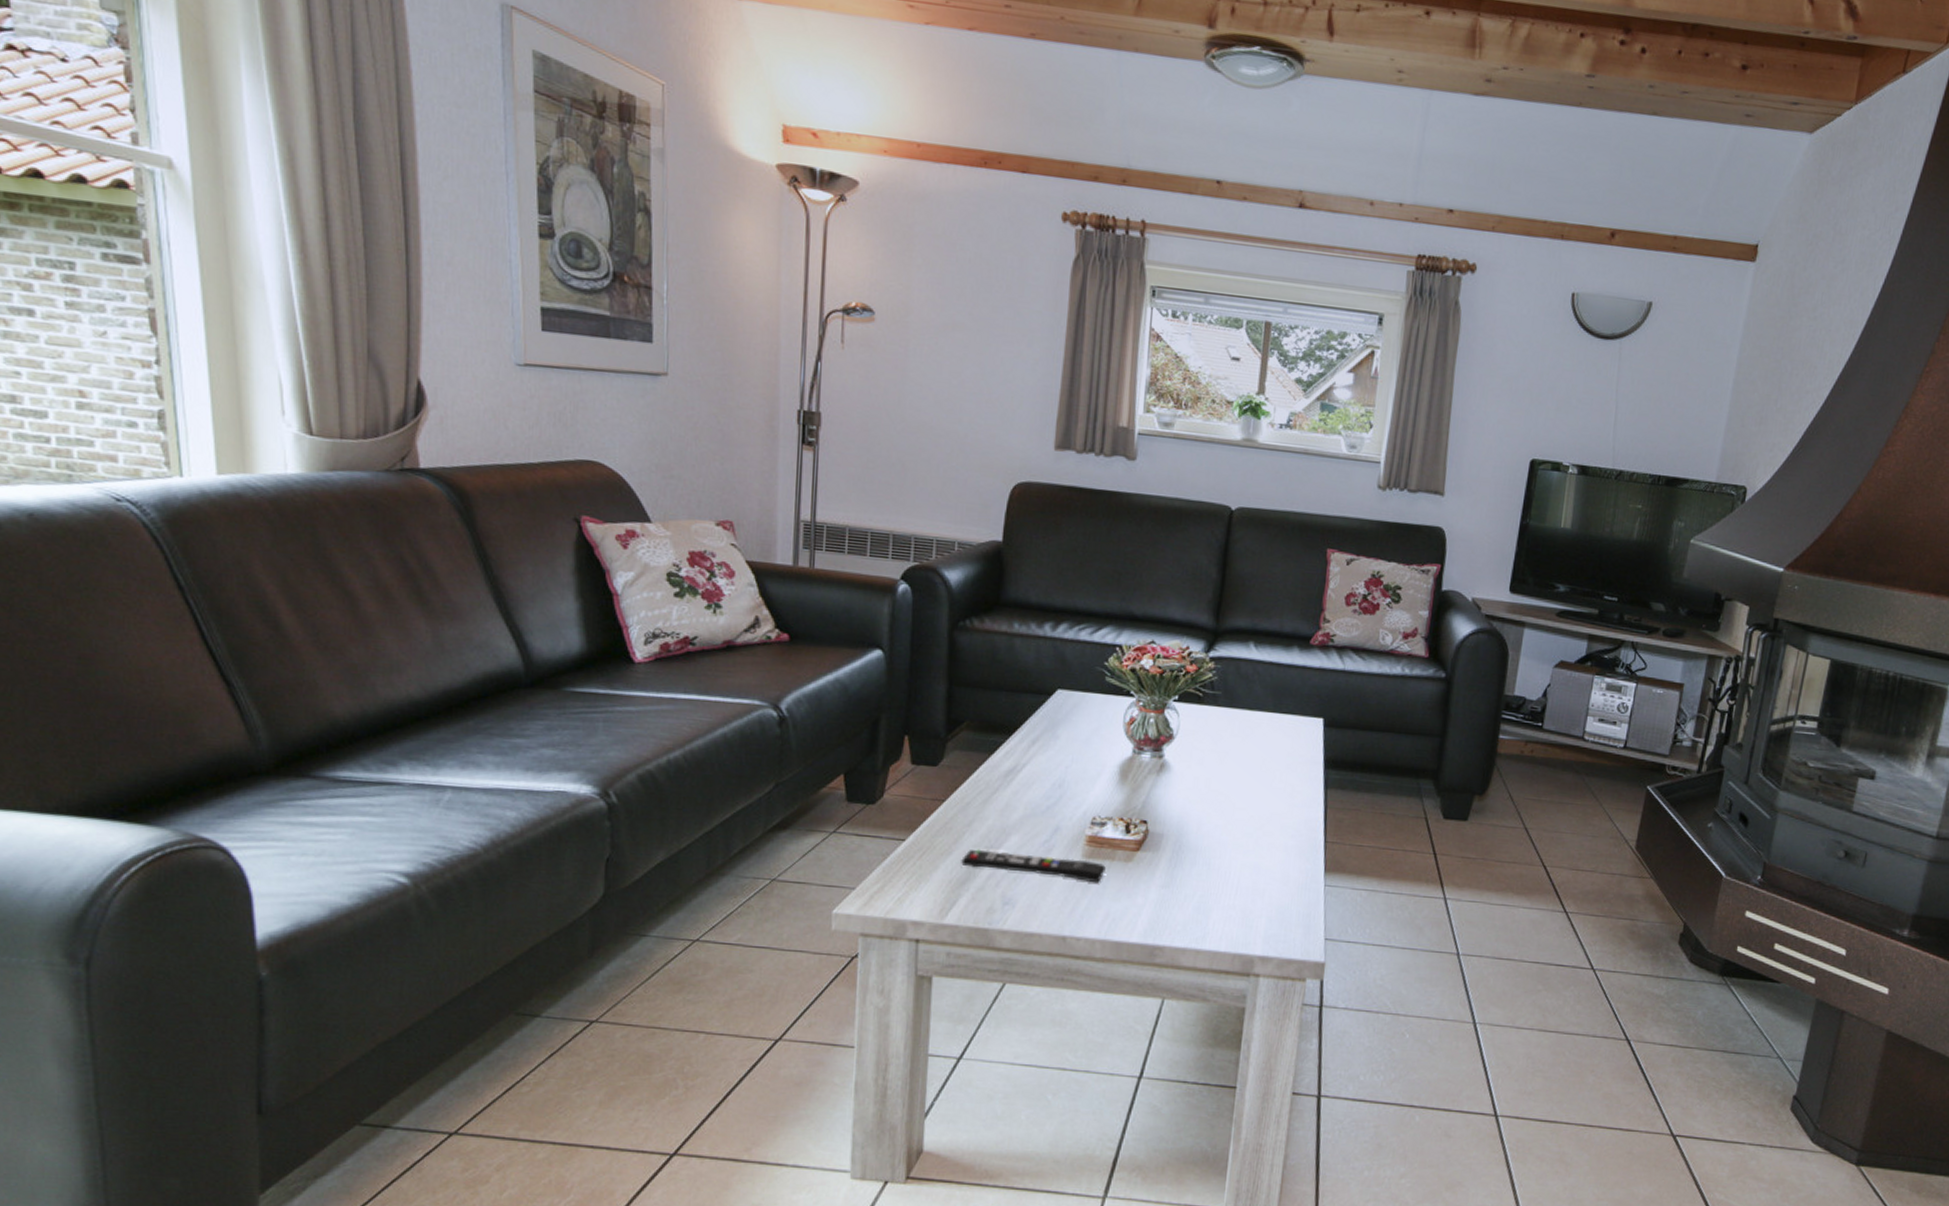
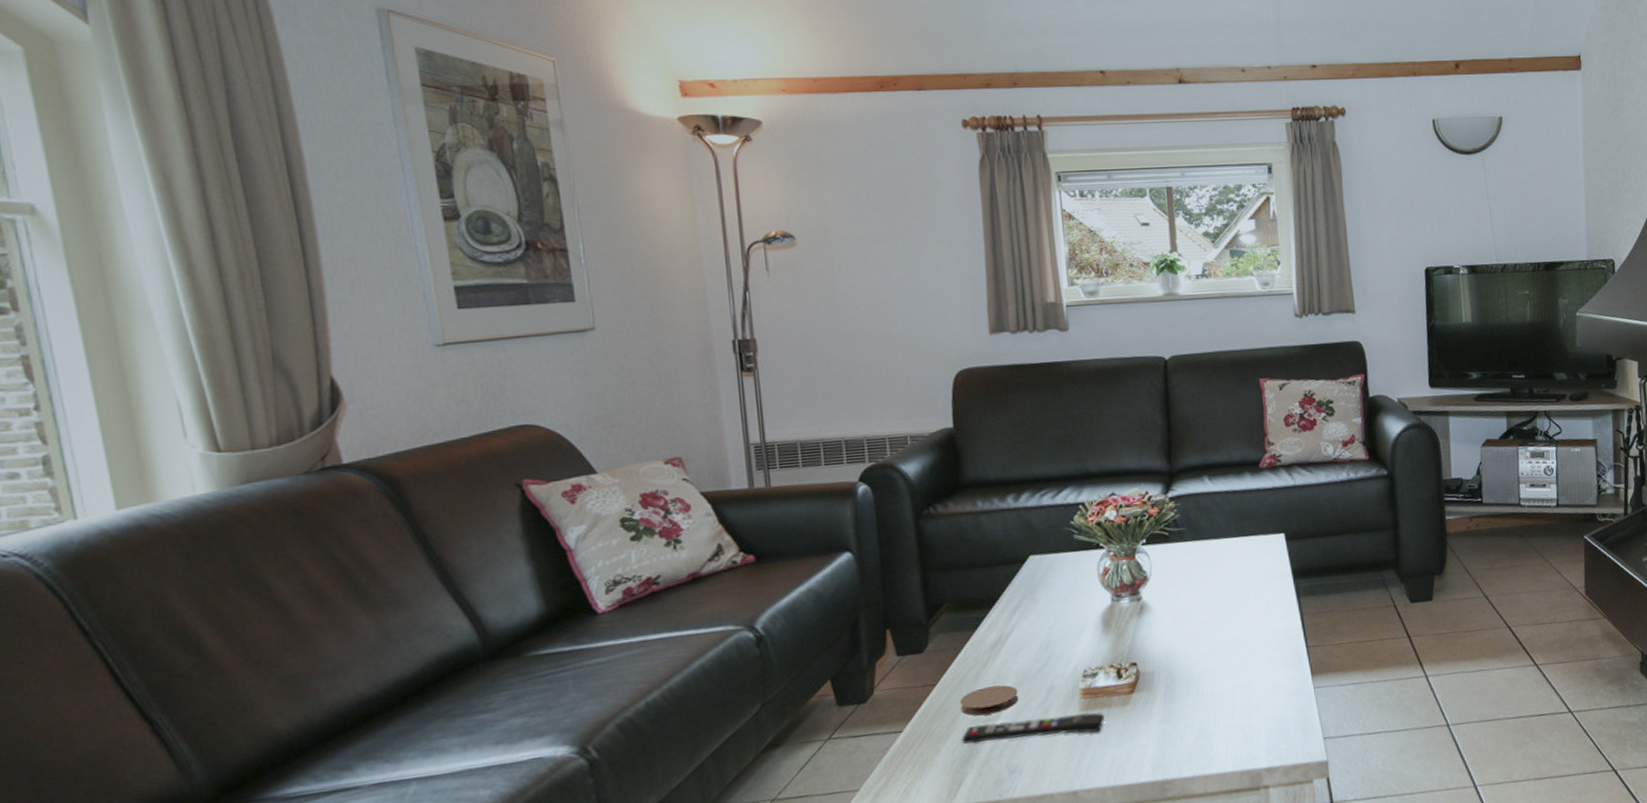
coaster: none [965,813,1025,842] -> present [959,685,1019,716]

